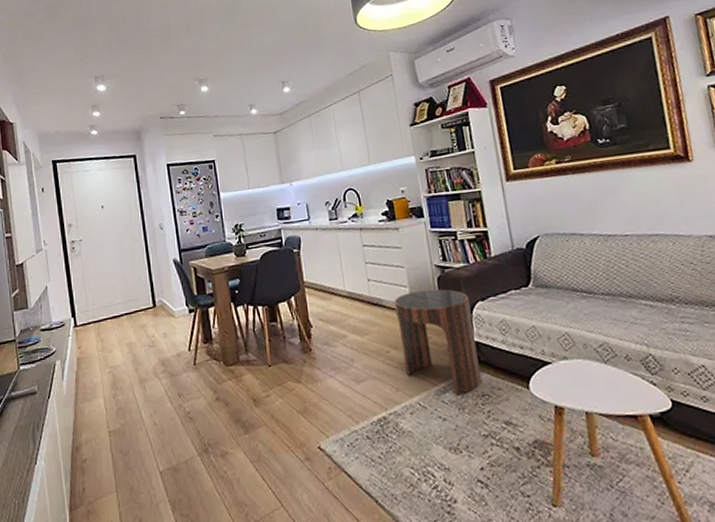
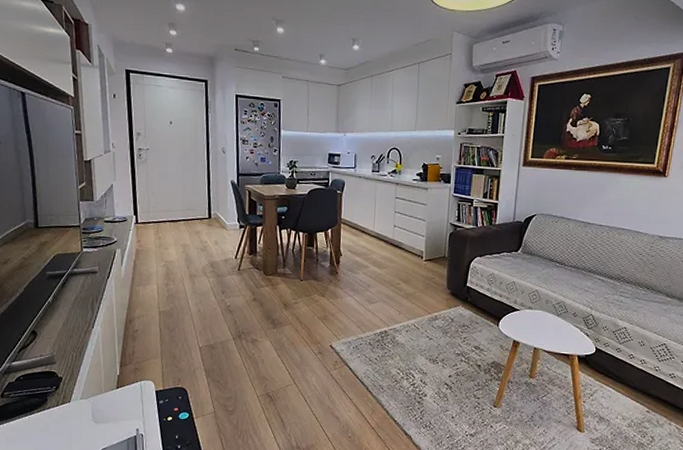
side table: present [394,289,482,396] -> none [409,241,470,323]

